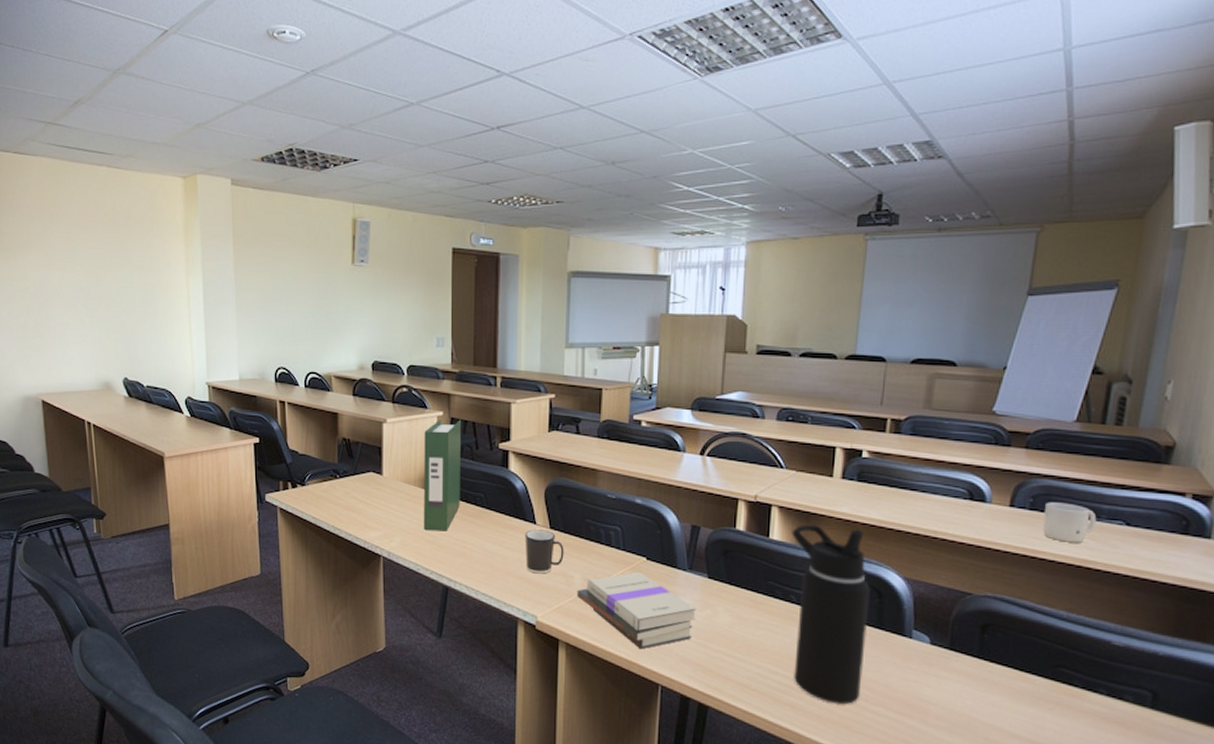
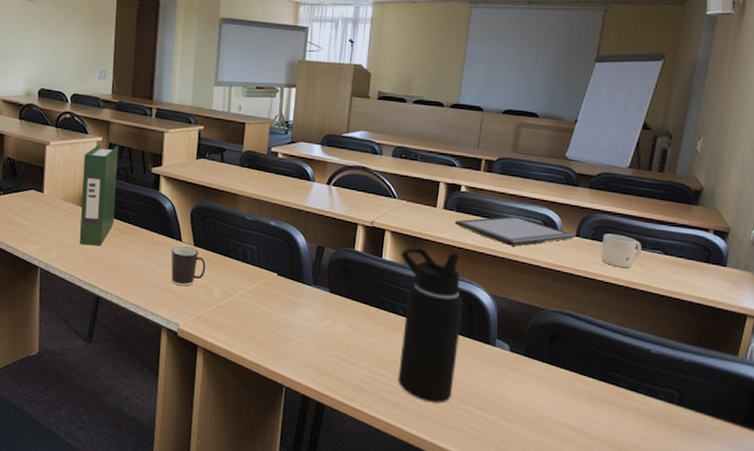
books: present [577,571,696,650] -> none [215,285,318,355]
tablet: none [855,484,1008,520] -> present [454,216,575,246]

